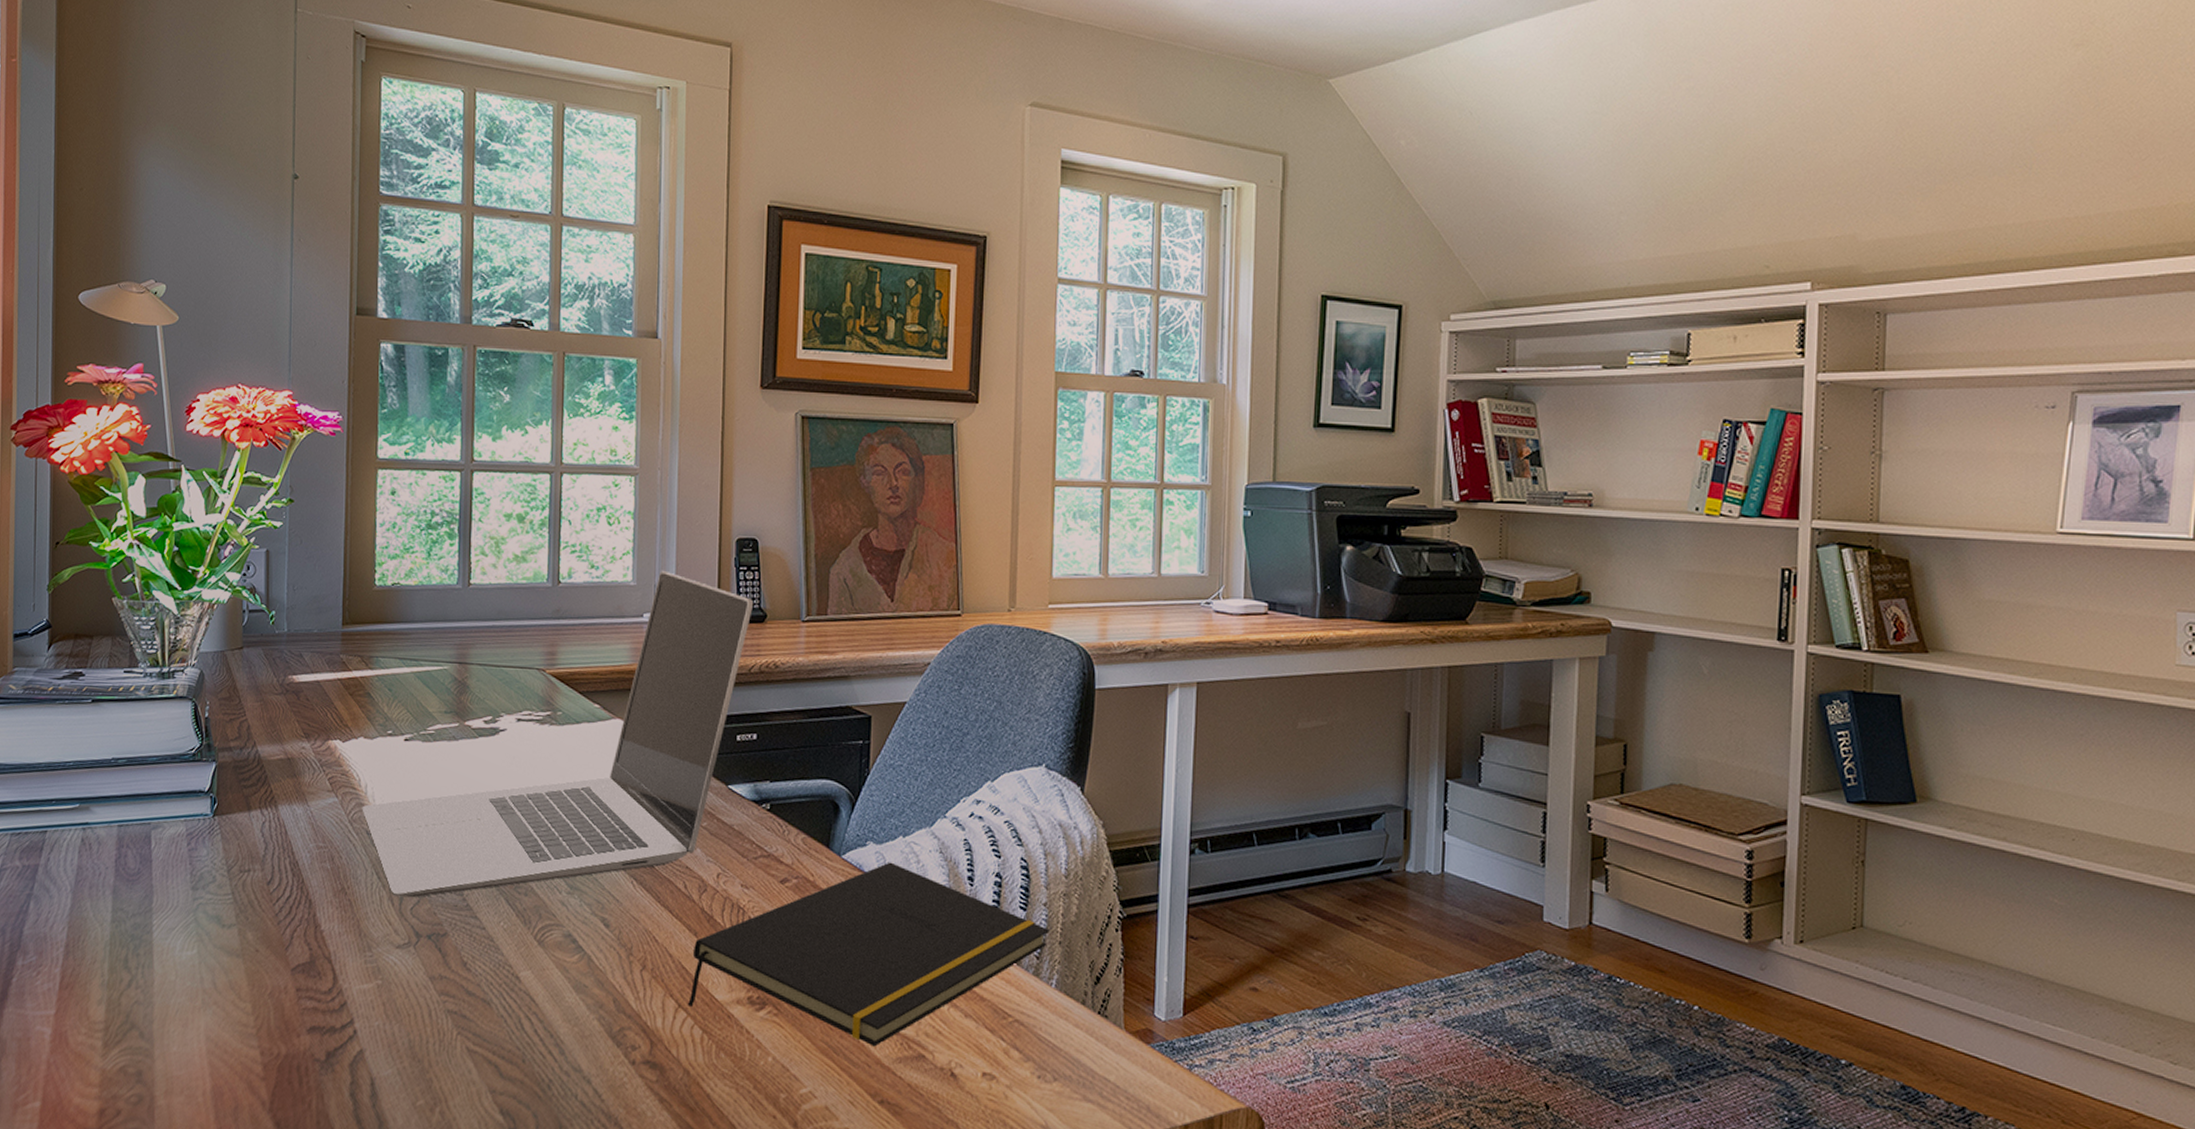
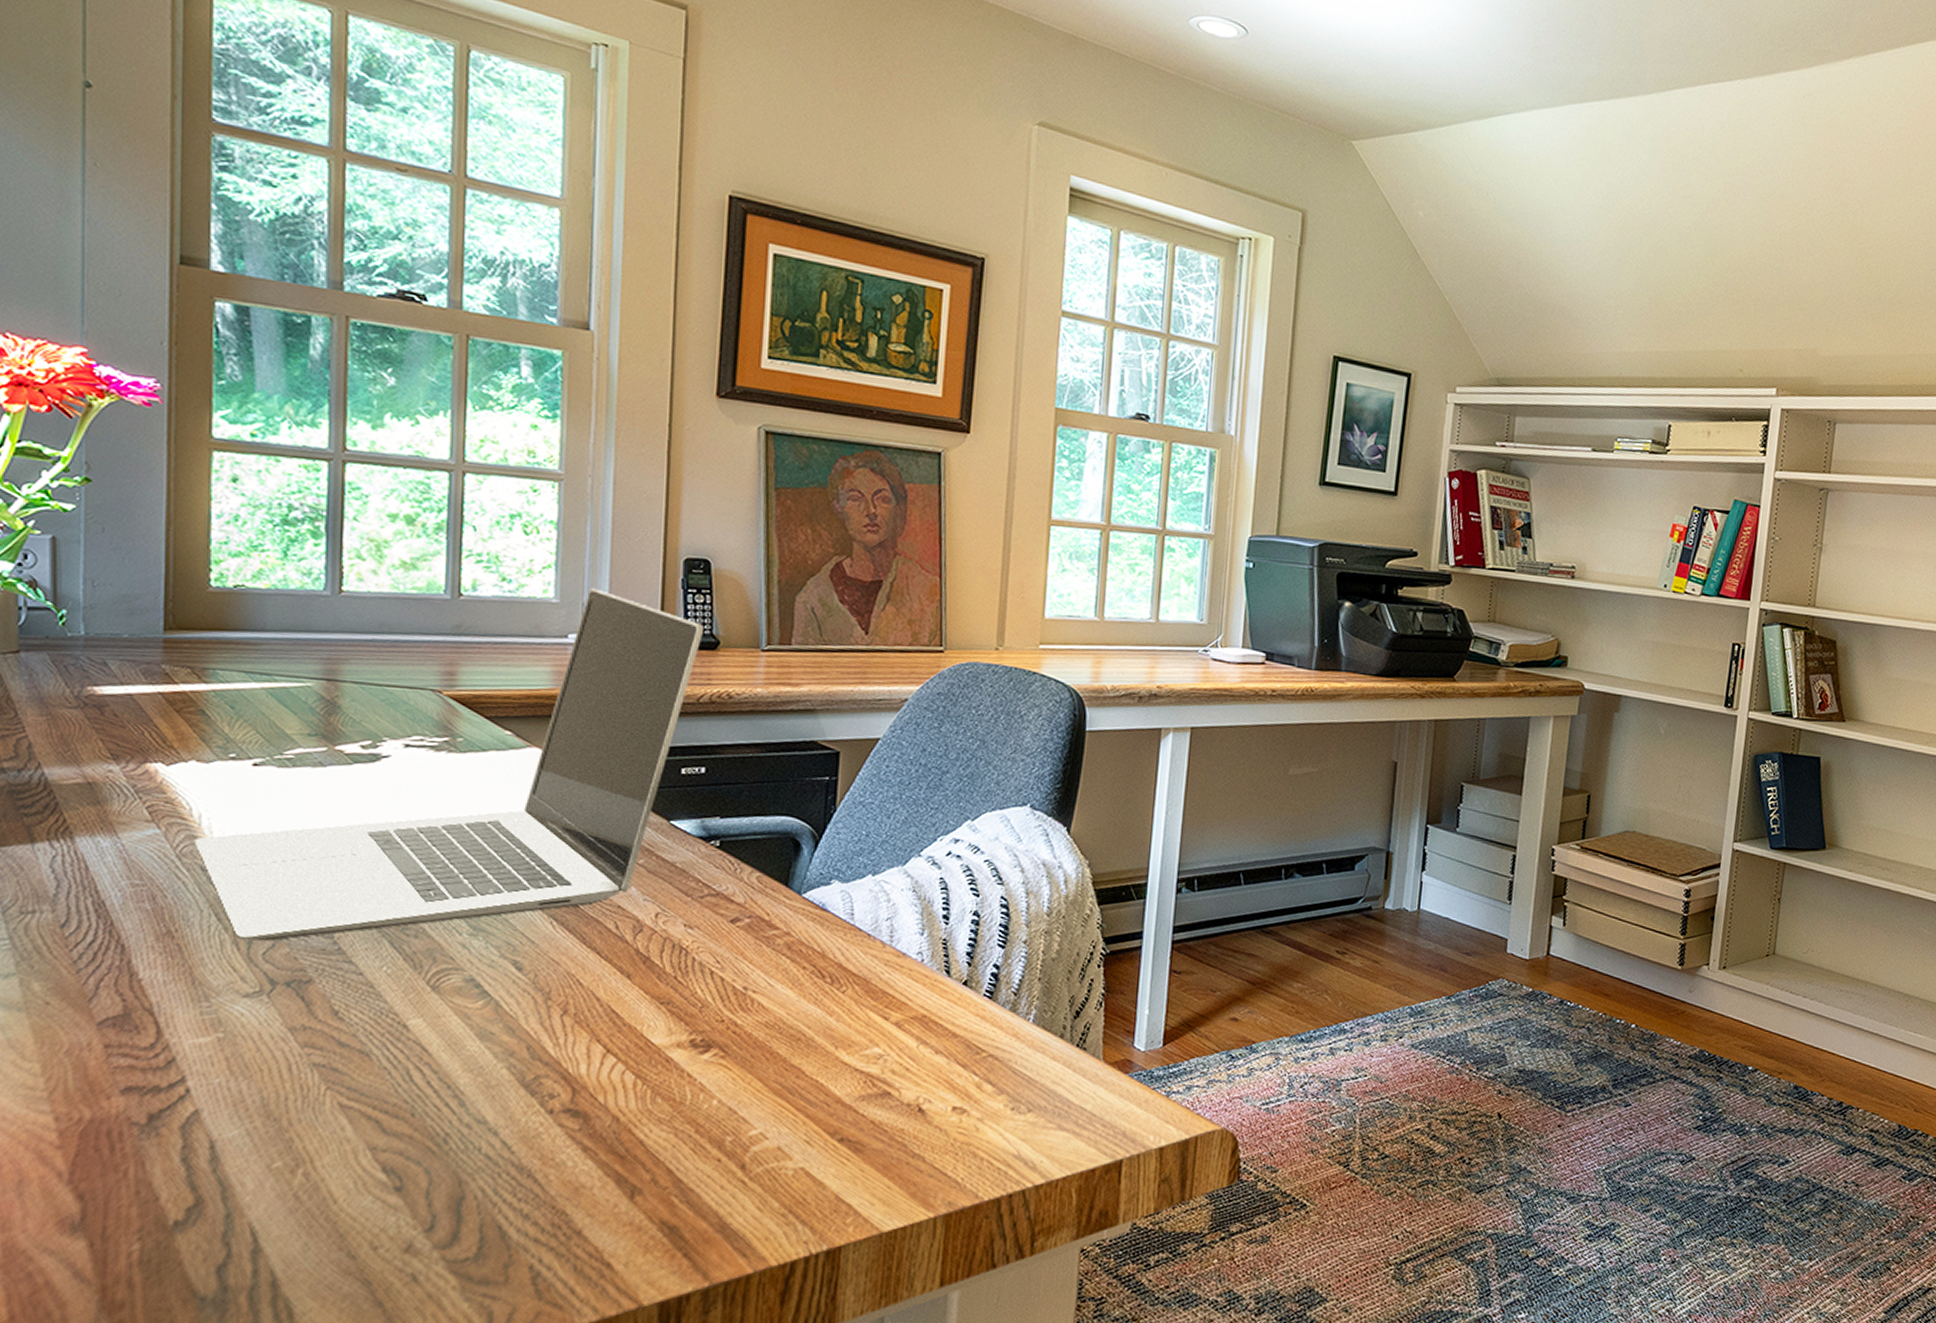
notepad: present [687,862,1049,1047] -> none [617,900,1029,1086]

